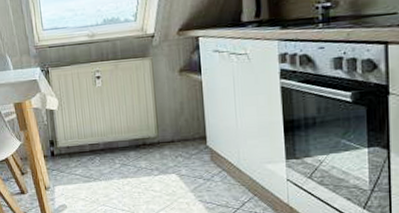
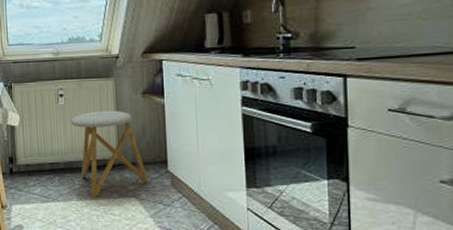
stool: none [109,89,189,177] -> present [71,110,149,199]

